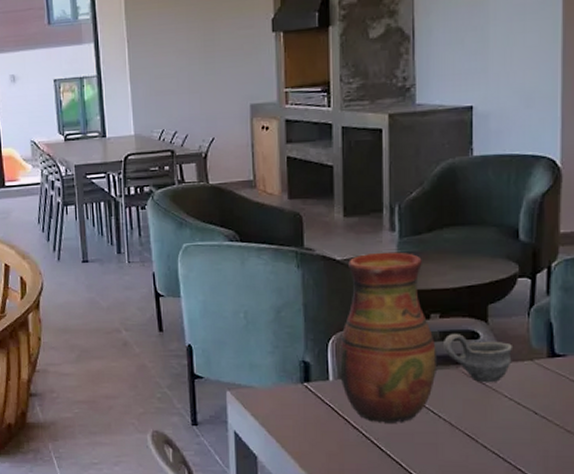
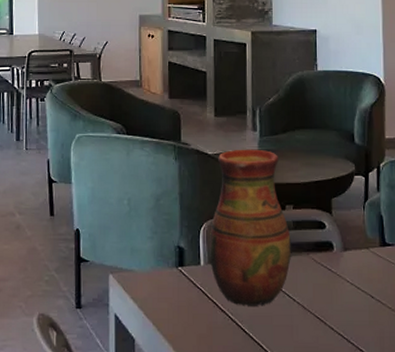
cup: present [444,334,513,383] -> none [297,224,353,269]

